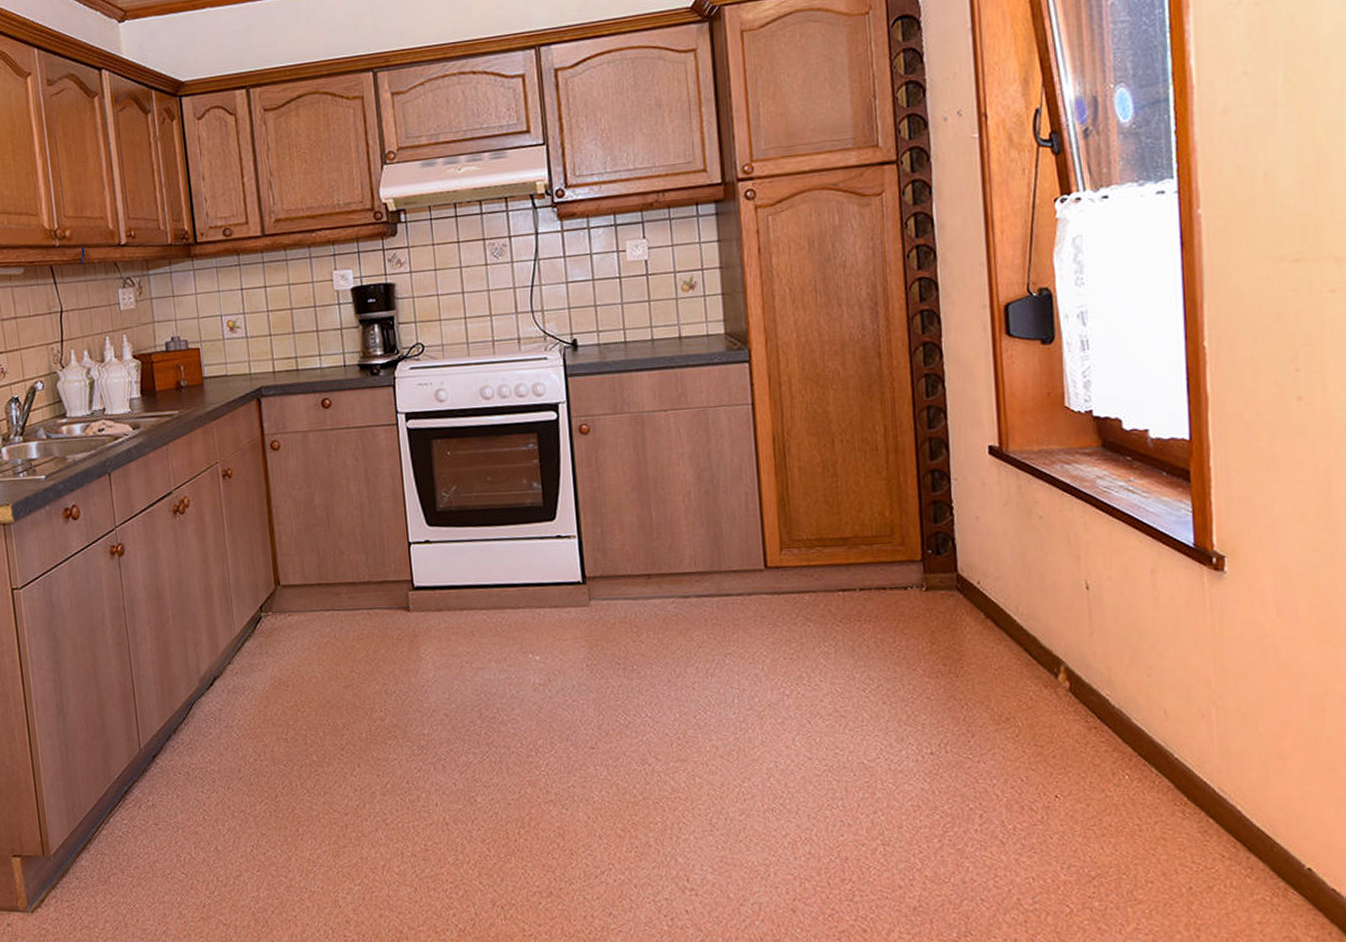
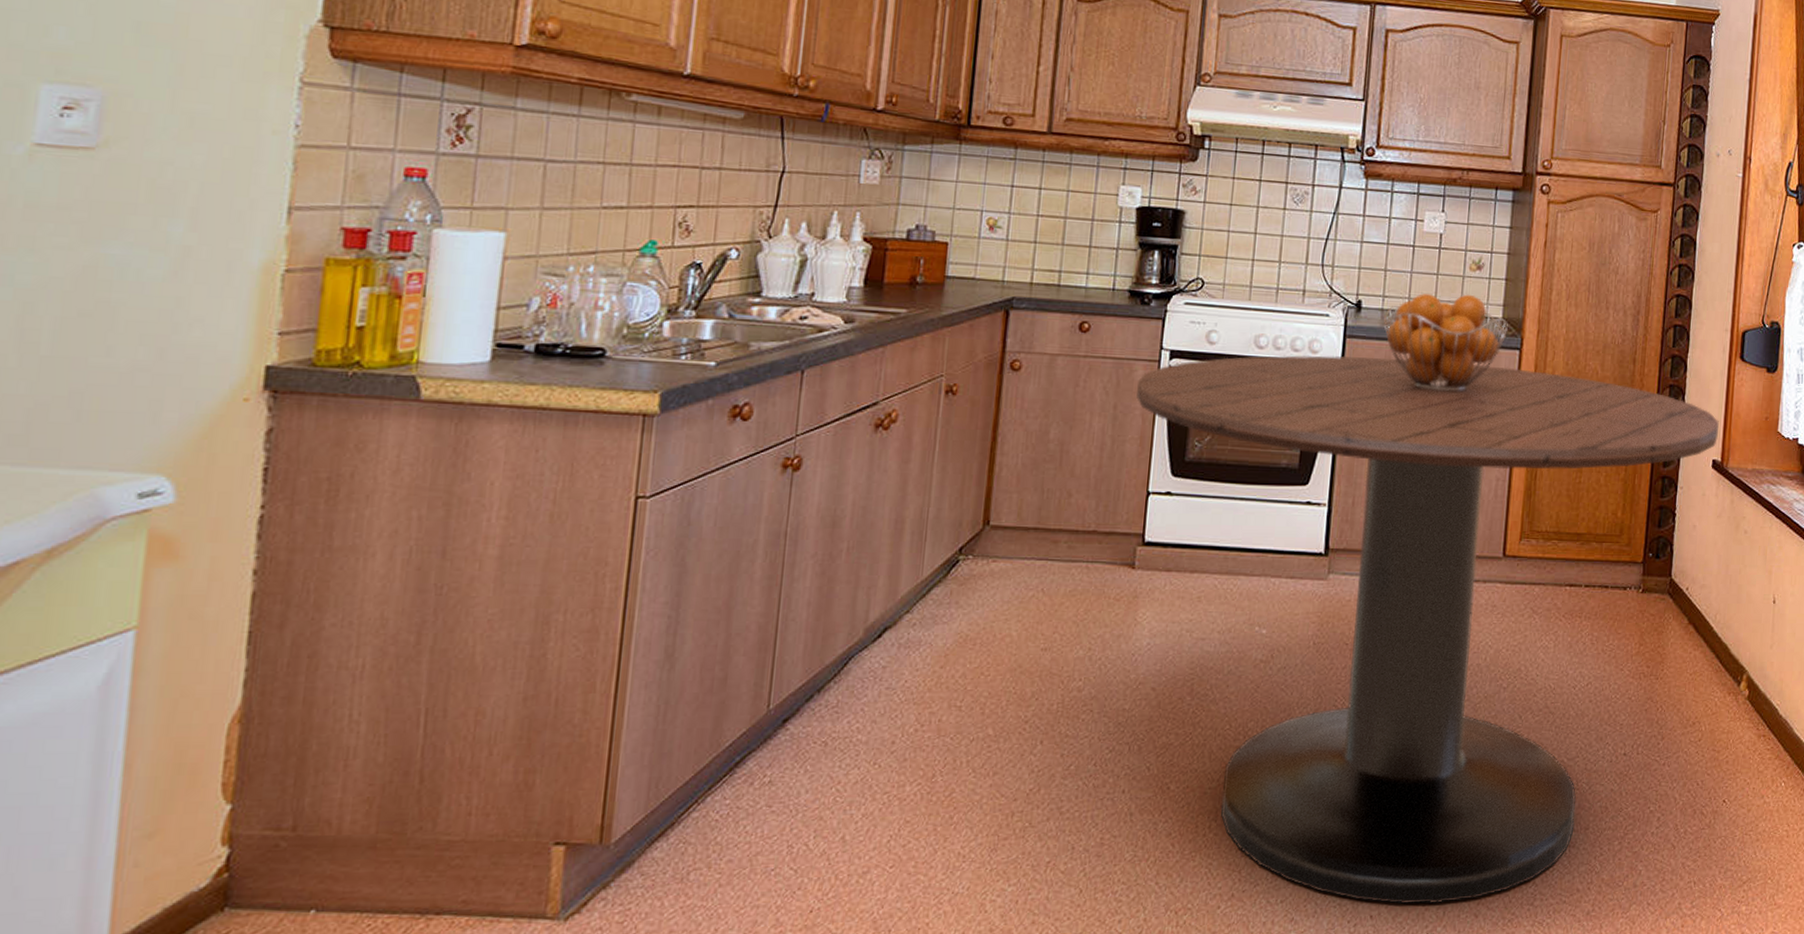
dining table: none [382,380,991,901] -> present [1137,355,1719,905]
fruit basket: none [602,315,733,416] -> present [1383,294,1508,392]

